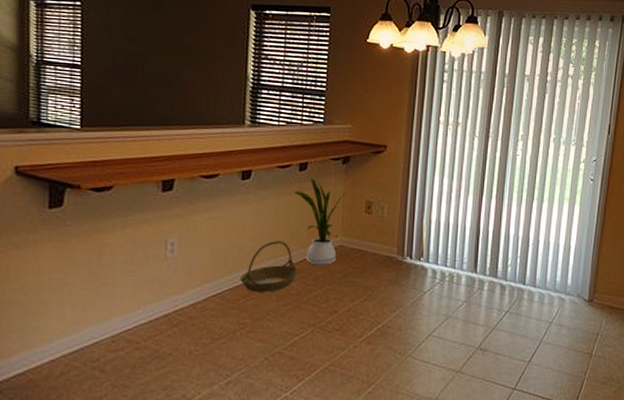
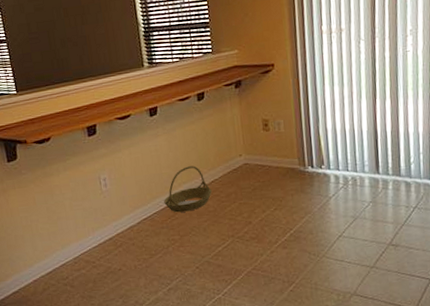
house plant: present [294,178,346,265] -> none [197,105,244,184]

